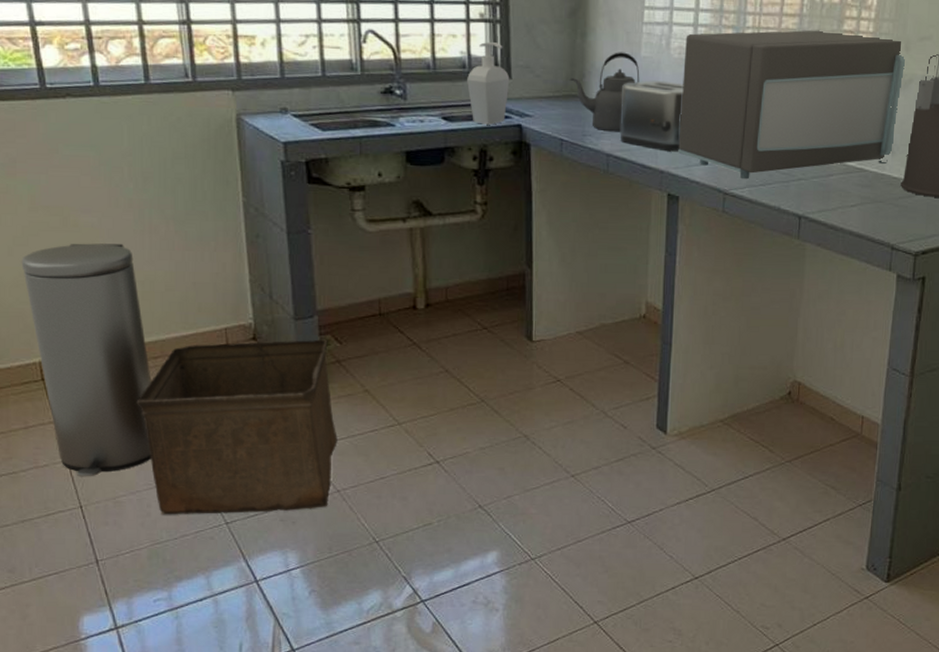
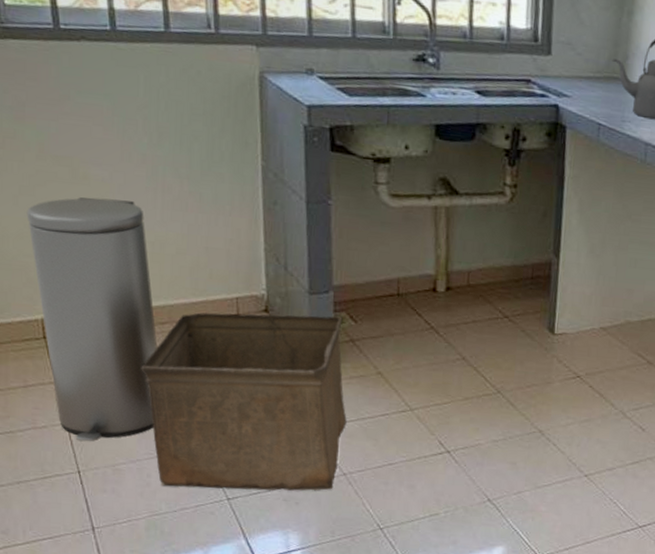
soap bottle: present [467,41,510,125] -> none [504,13,550,103]

